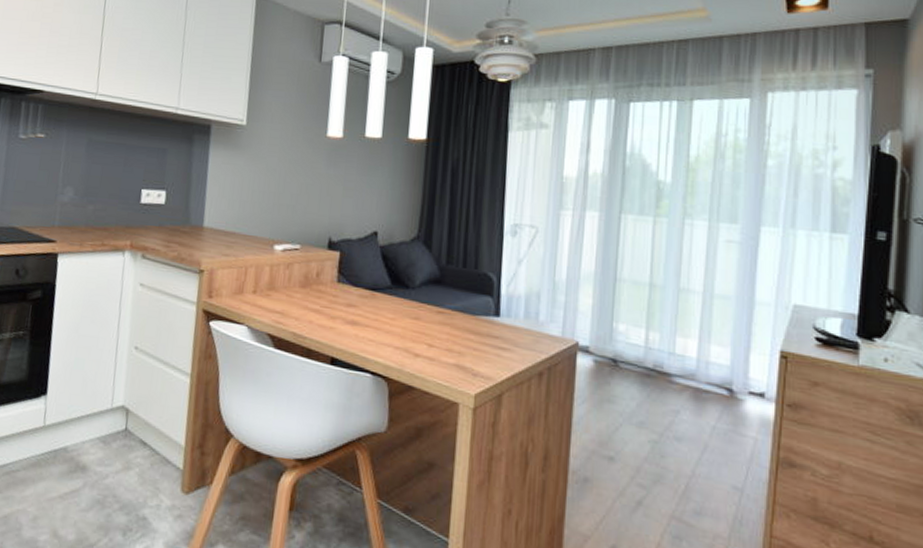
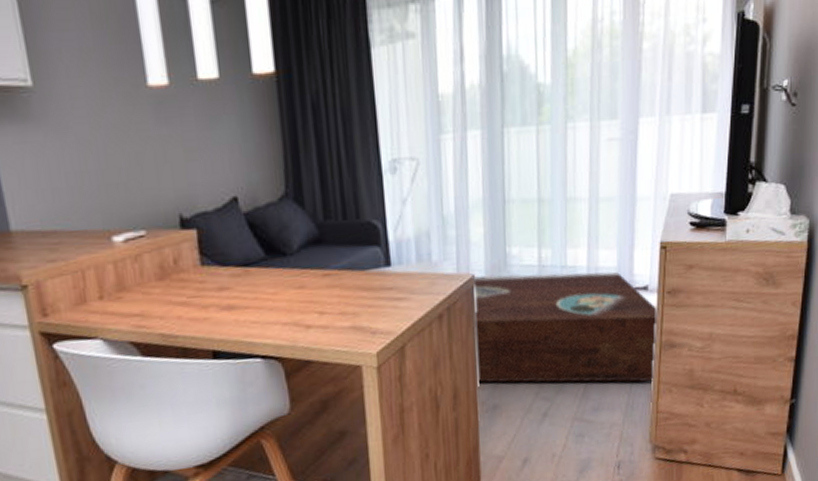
stereo: none [570,343,776,500] -> present [471,271,659,383]

